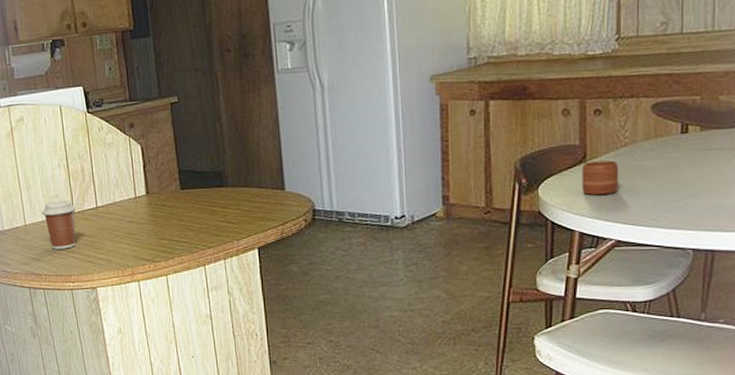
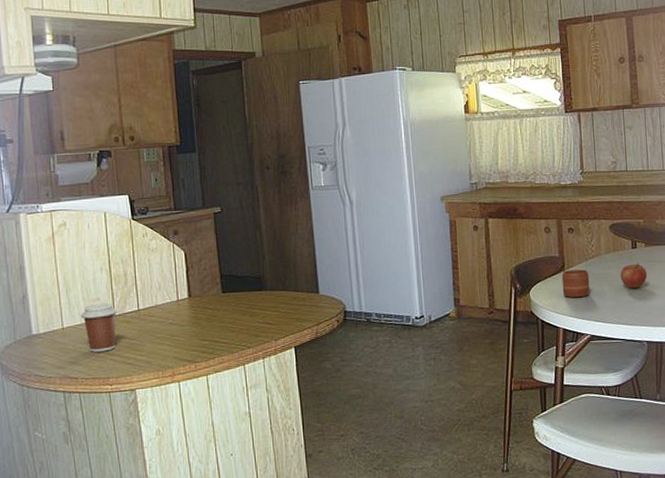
apple: none [662,151,700,184] -> present [620,262,647,289]

